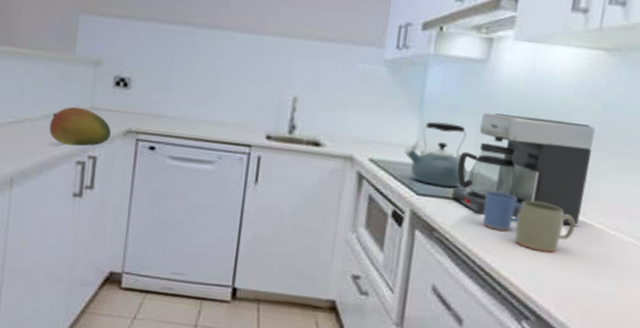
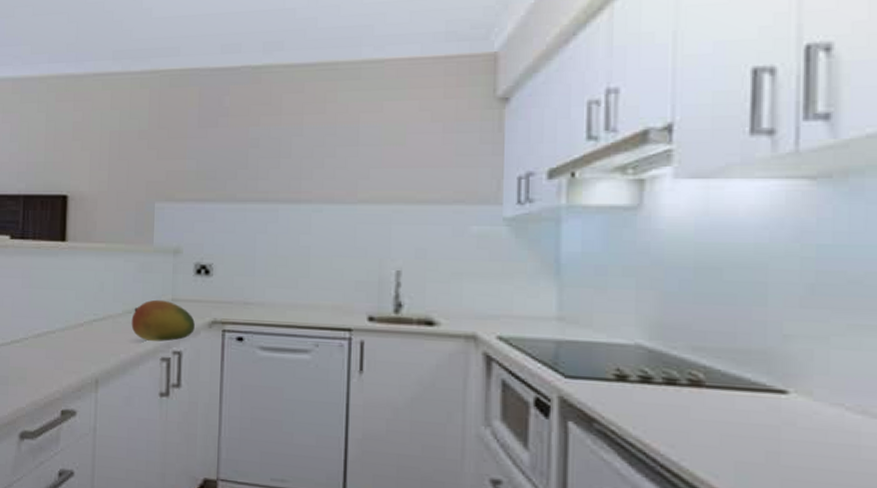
kettle: present [403,121,468,188] -> none [541,286,631,366]
coffee maker: present [452,112,595,225] -> none [612,270,809,409]
mug: present [482,190,522,231] -> none [660,368,713,419]
mug: present [515,200,575,252] -> none [709,377,797,446]

